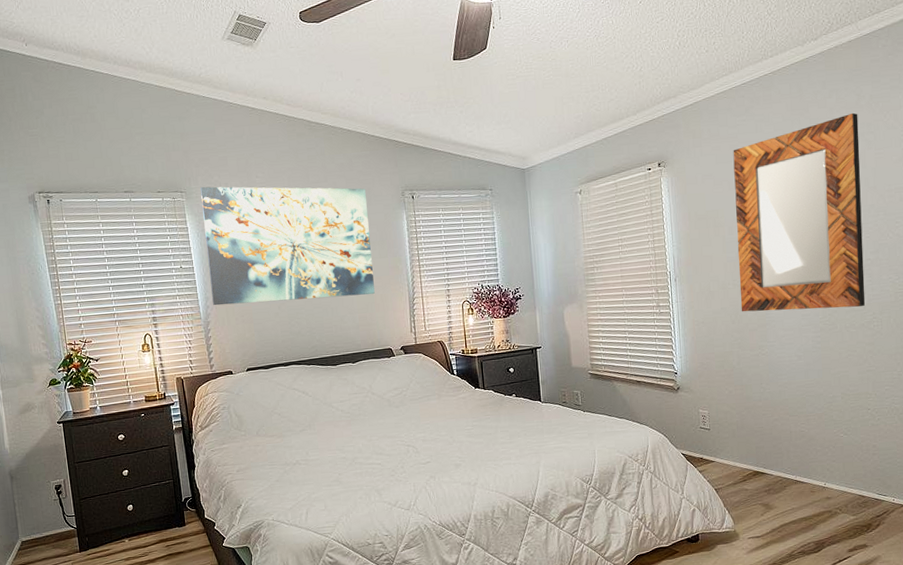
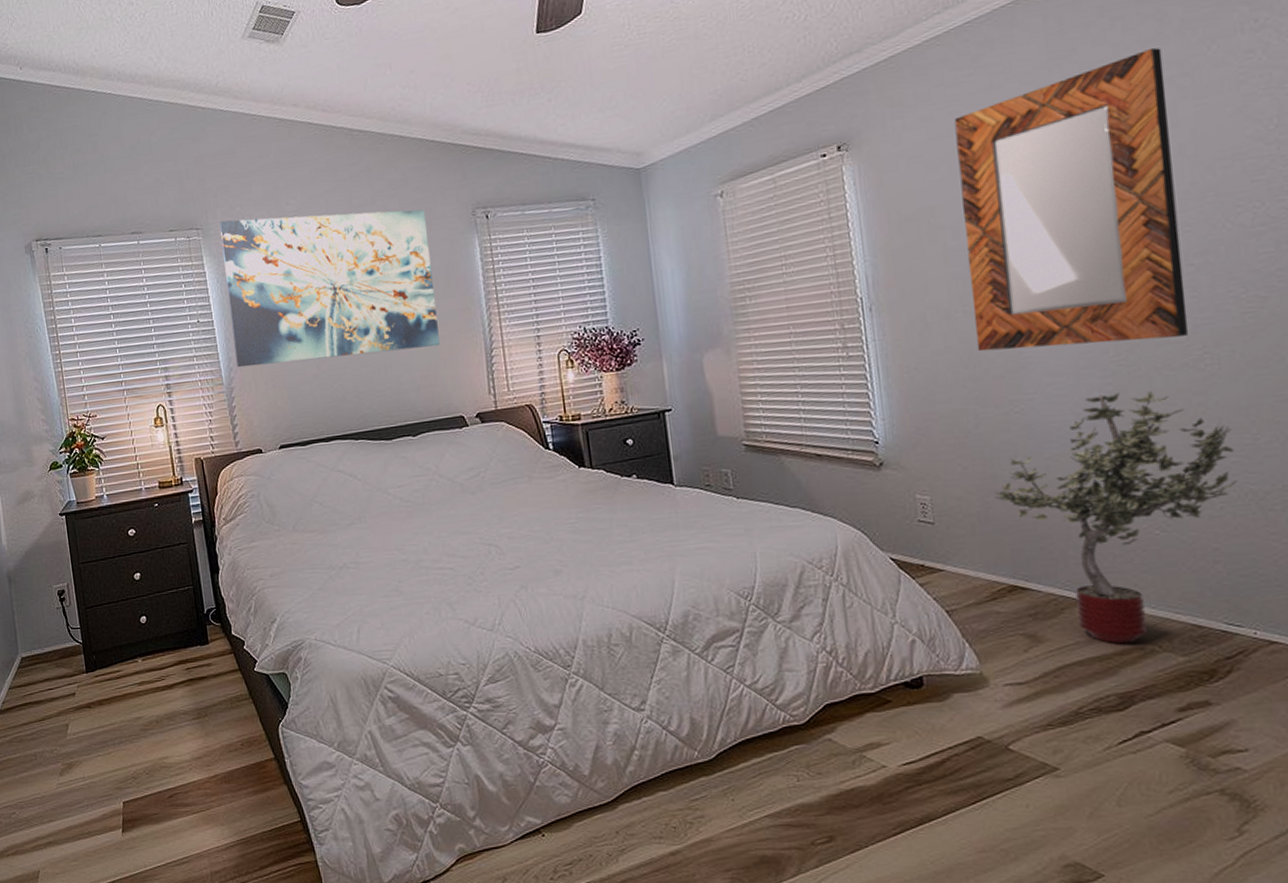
potted tree: none [748,342,888,509] -> present [995,391,1237,644]

